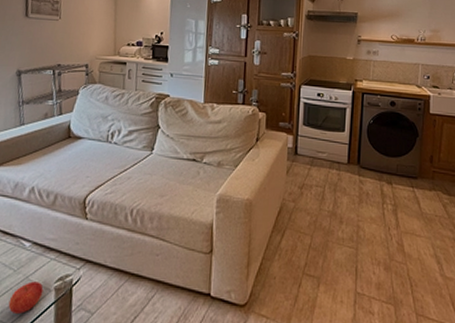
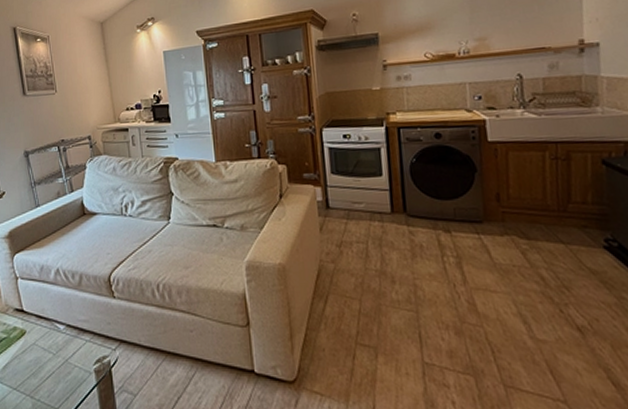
fruit: present [8,281,44,315] -> none [53,364,84,399]

